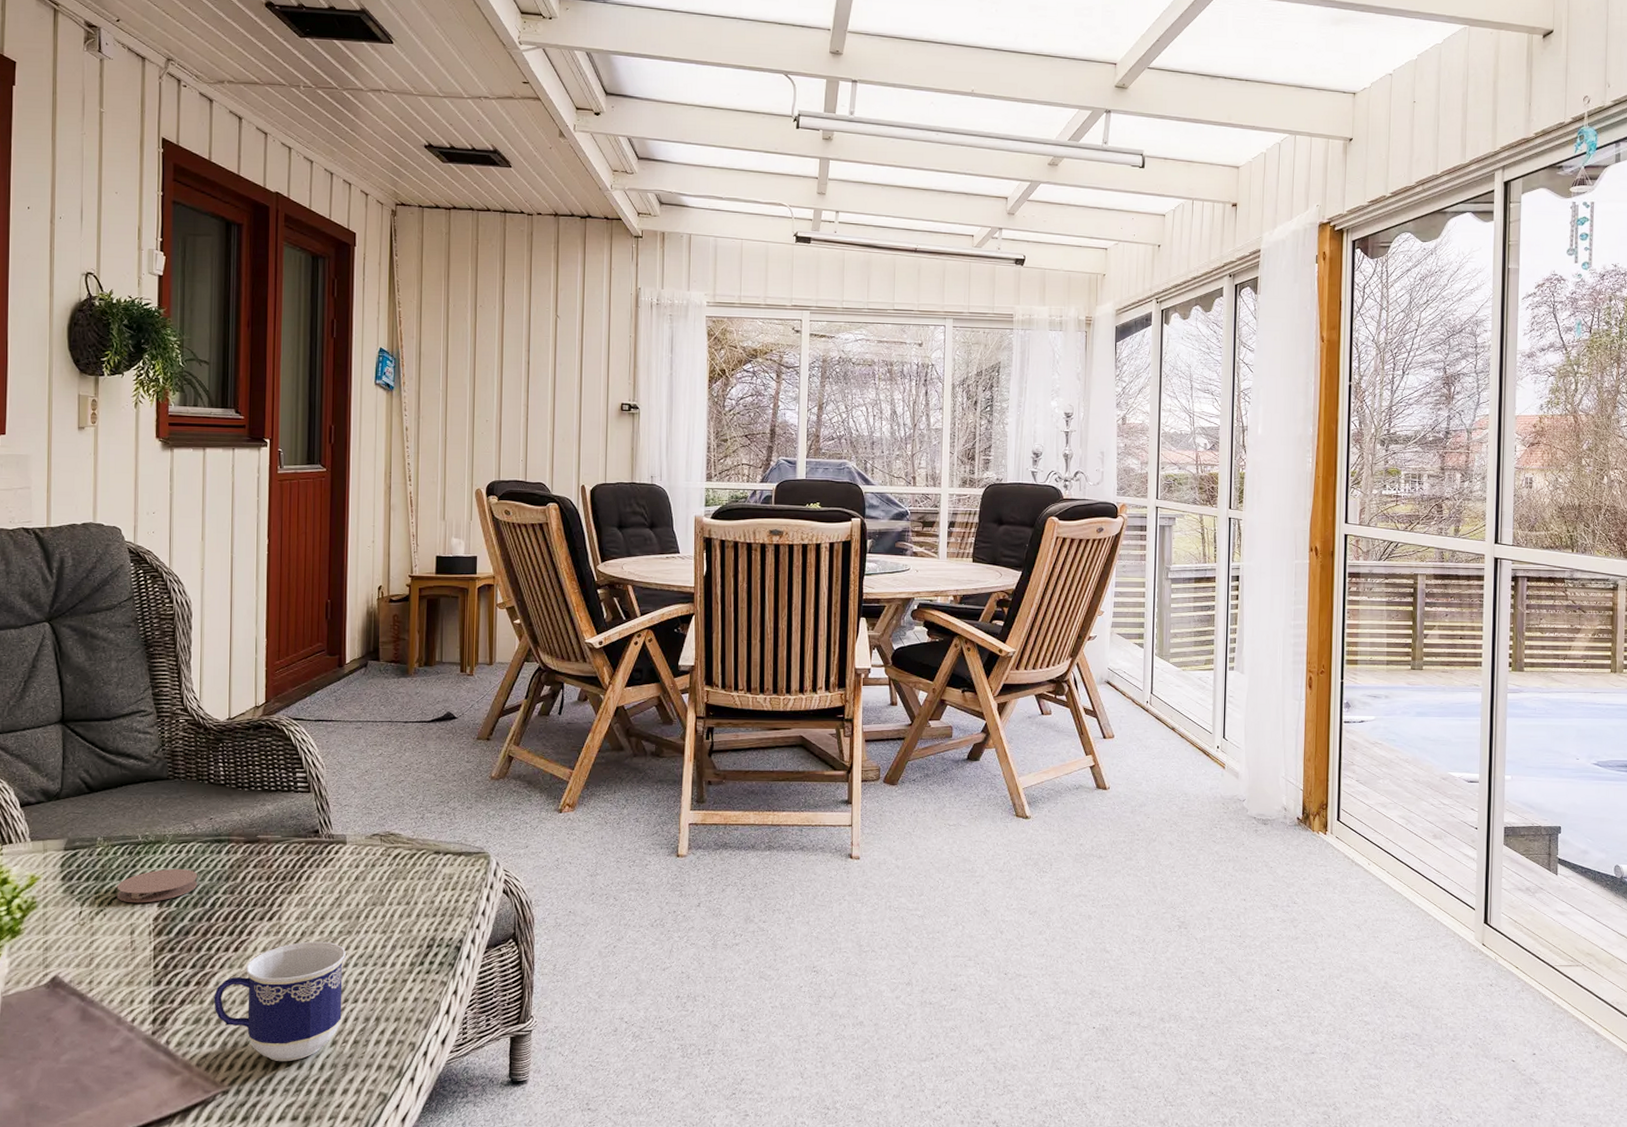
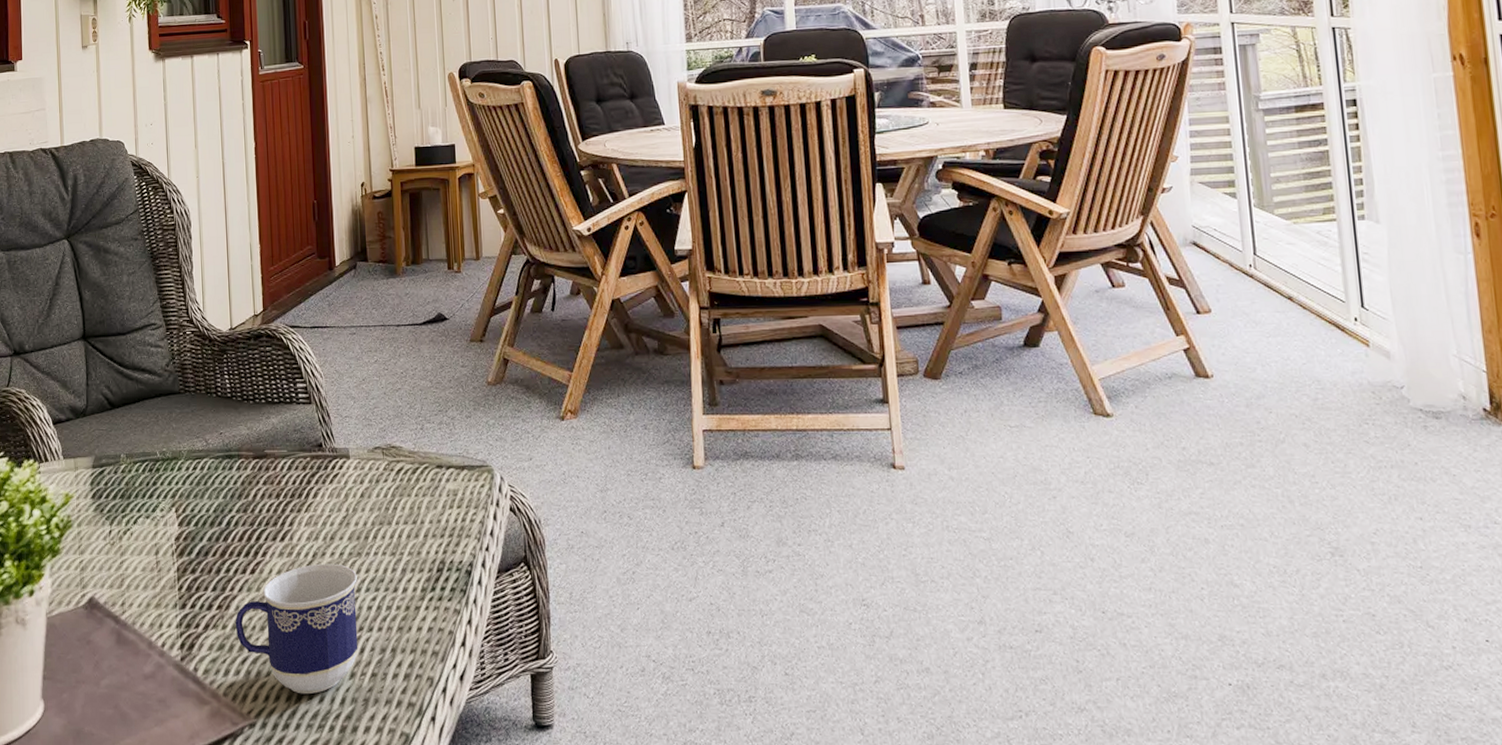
coaster: present [117,868,198,903] -> none [141,485,213,522]

